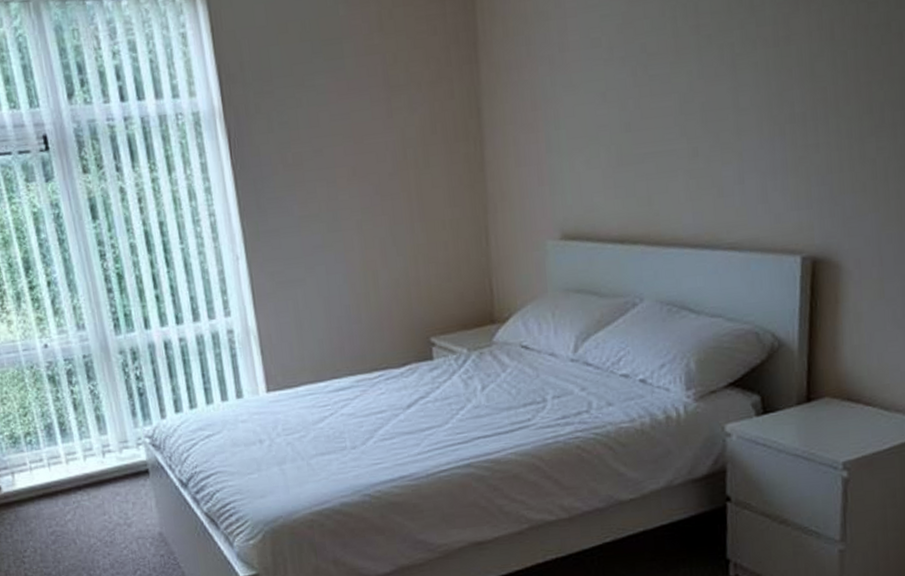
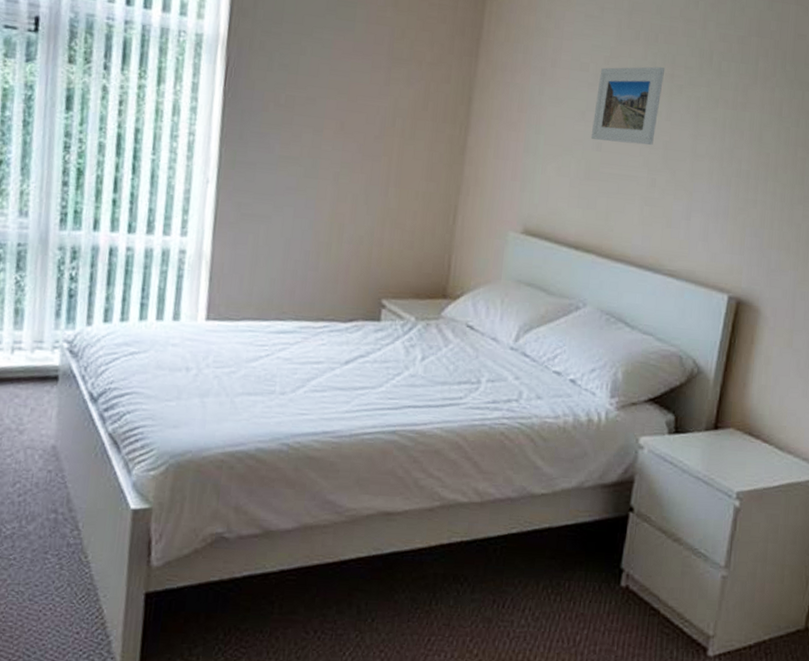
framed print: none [614,19,689,121] -> present [590,66,664,146]

